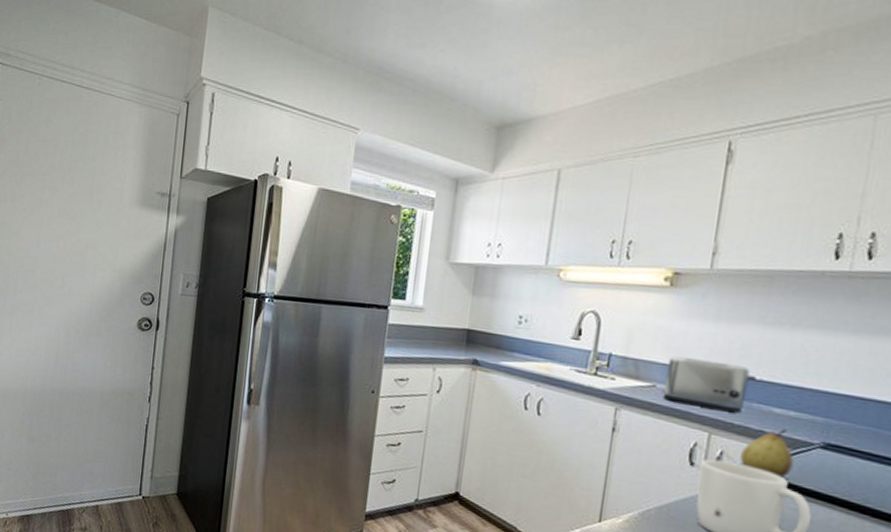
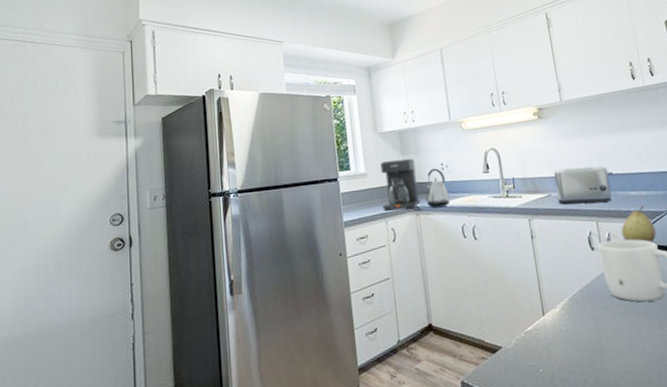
coffee maker: none [433,297,487,361] -> present [380,158,421,211]
kettle: none [488,319,521,368] -> present [425,168,451,208]

